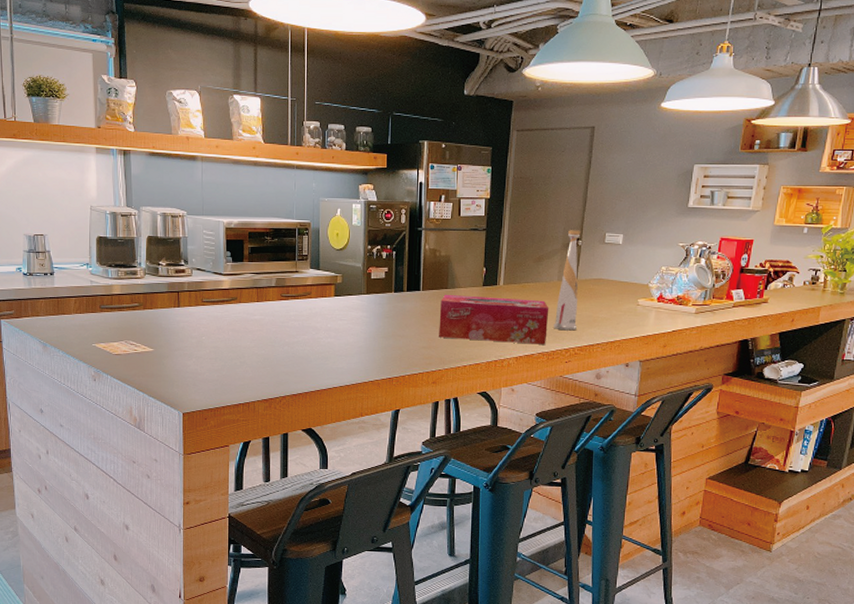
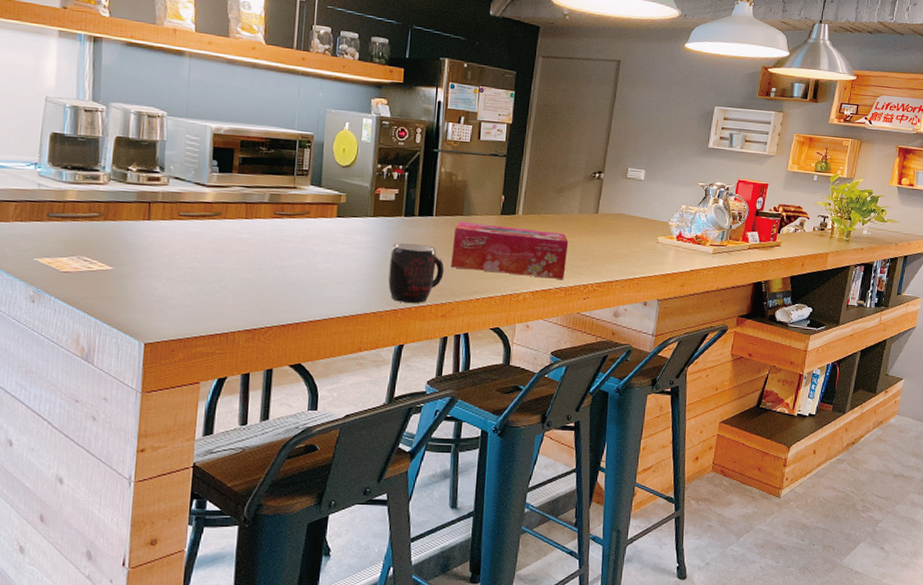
mug: none [383,317,433,372] -> present [388,243,444,304]
bottle: present [554,230,580,331] -> none [572,162,603,266]

